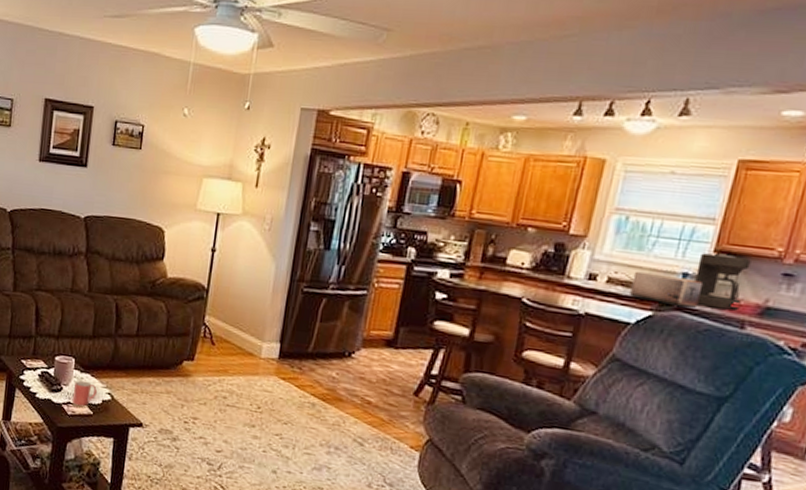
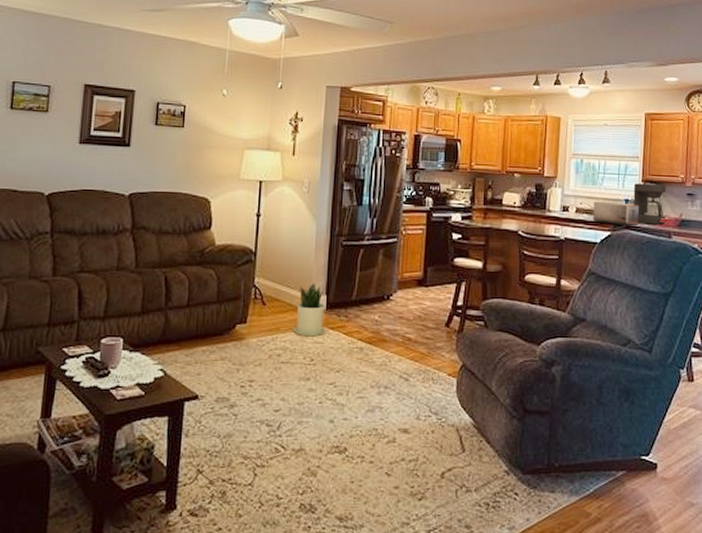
mug: present [72,380,97,407] -> none [121,360,148,388]
planter: none [241,328,278,385] -> present [293,283,325,337]

